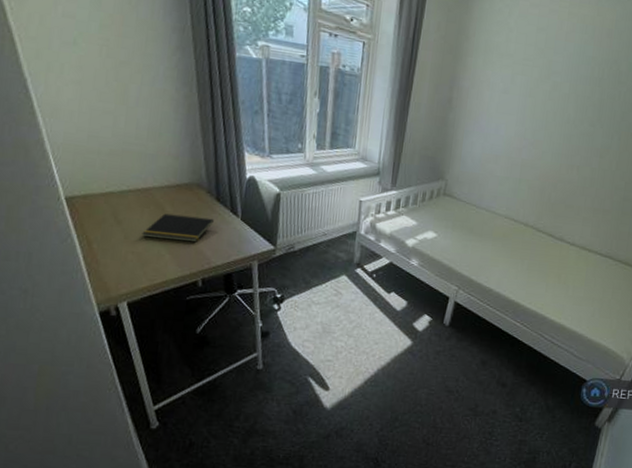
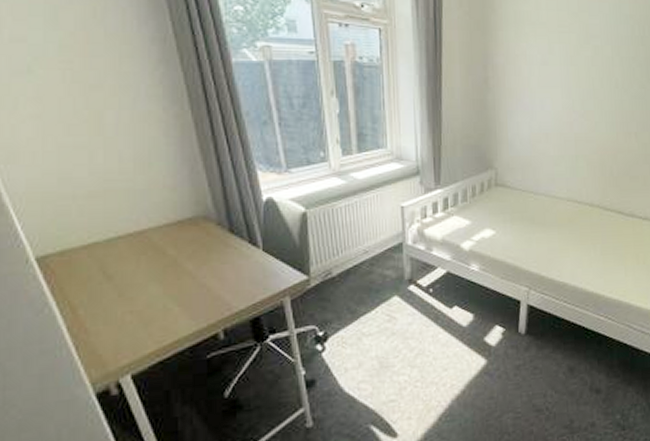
notepad: present [142,213,214,243] -> none [140,254,229,291]

